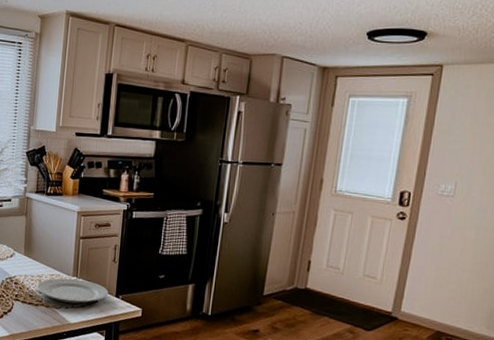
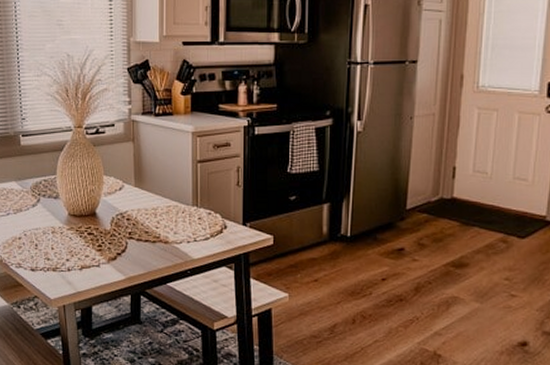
plate: present [36,278,109,304] -> none [151,208,235,236]

